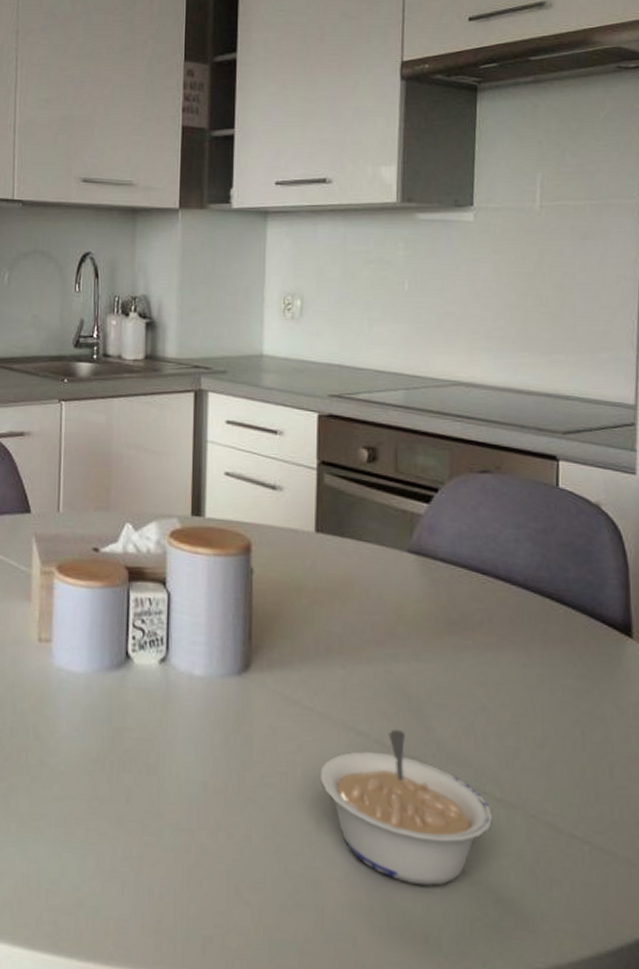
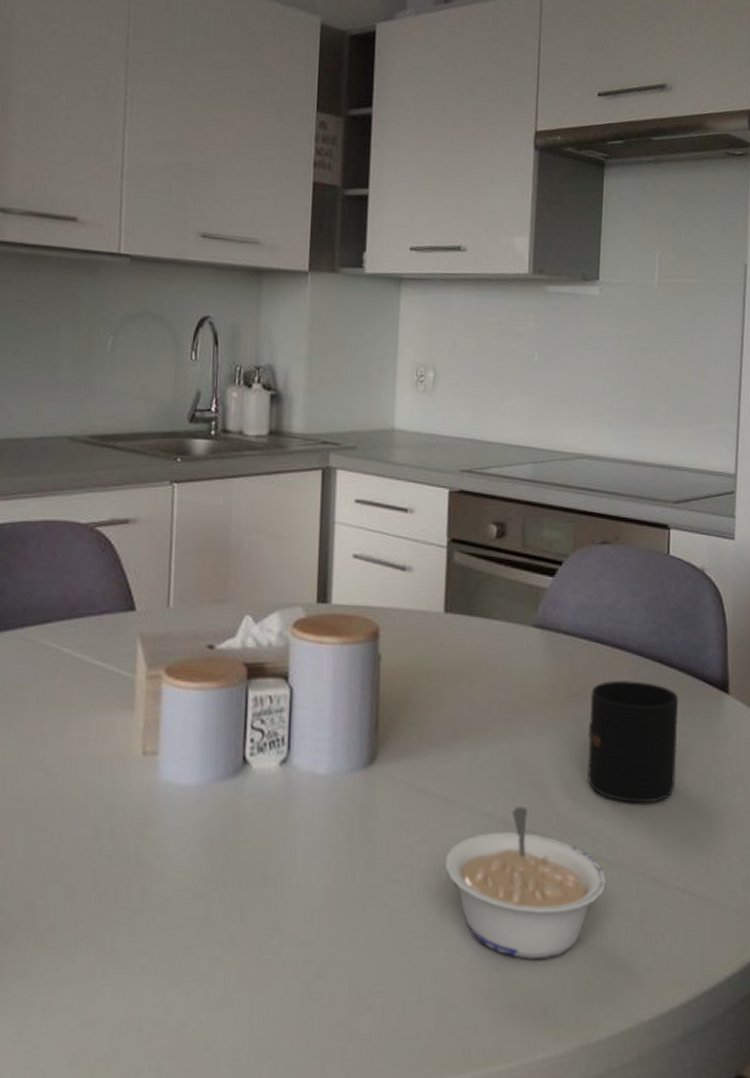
mug: none [468,613,573,744] -> present [586,679,679,804]

